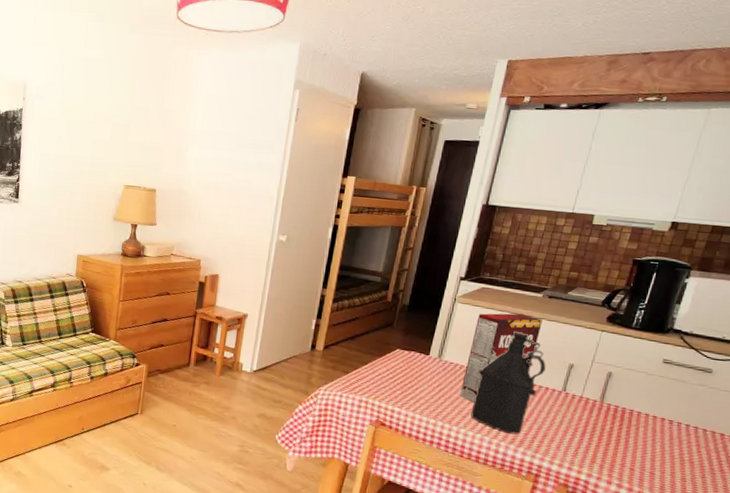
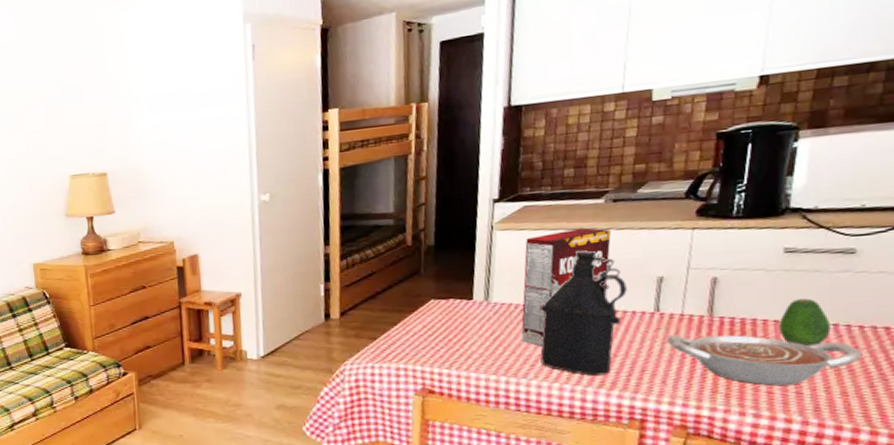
bowl: none [566,411,702,467] -> present [666,335,863,386]
fruit: none [648,400,684,439] -> present [779,298,831,346]

